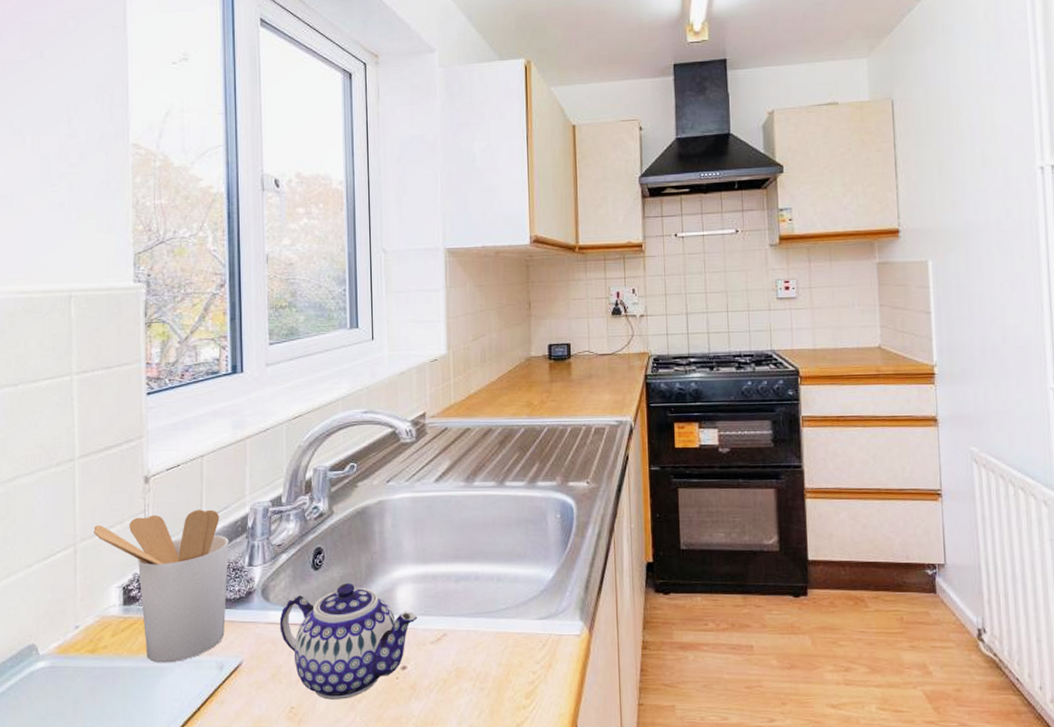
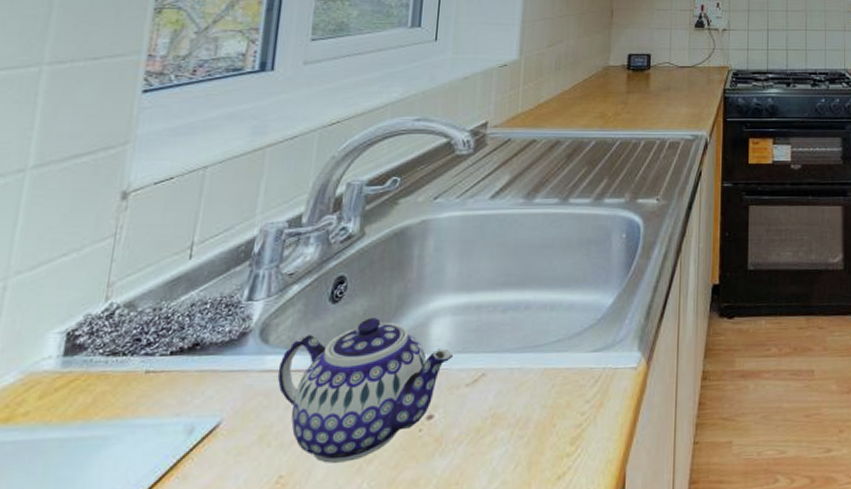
utensil holder: present [94,509,229,663] -> none [36,232,226,431]

